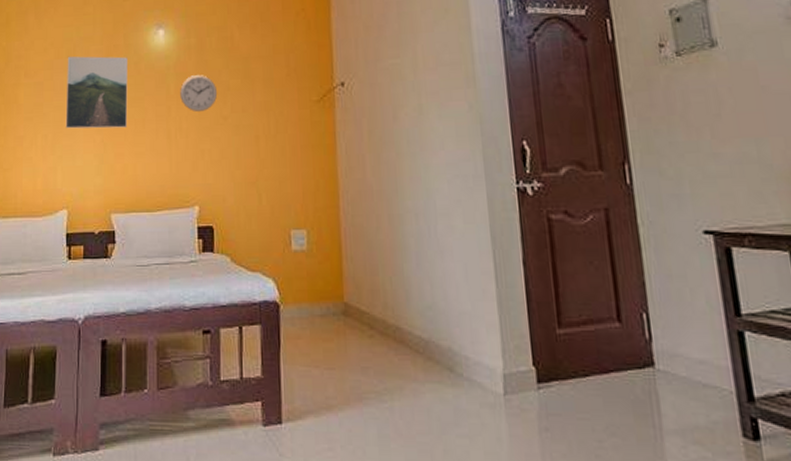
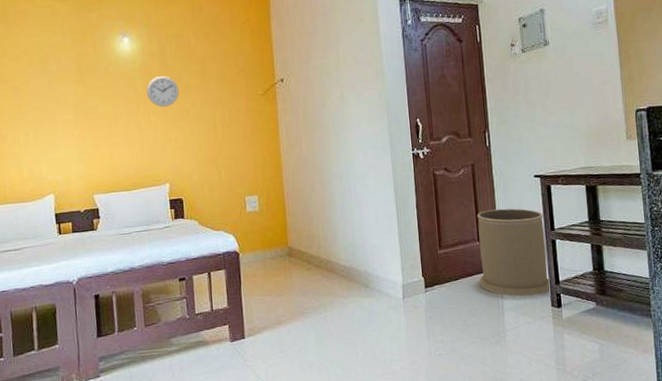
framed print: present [65,56,128,129] -> none [40,62,102,126]
trash can: none [615,276,742,416] -> present [477,208,552,297]

